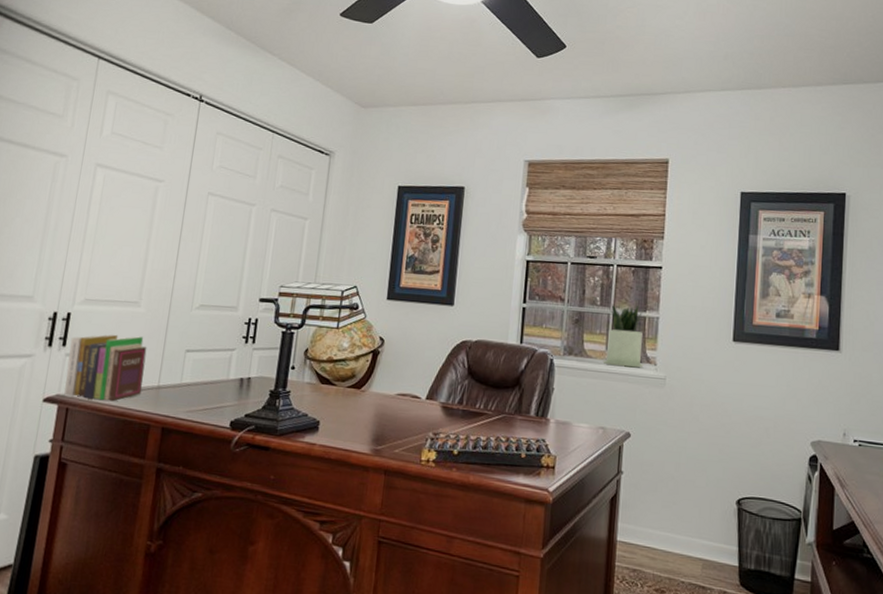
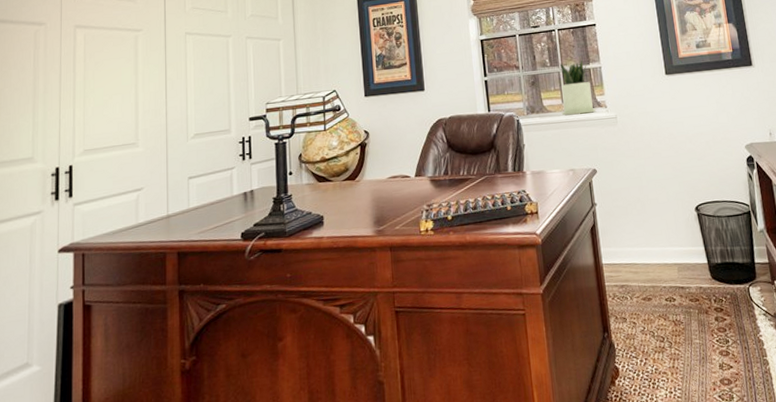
books: present [64,334,147,401] -> none [76,173,153,243]

